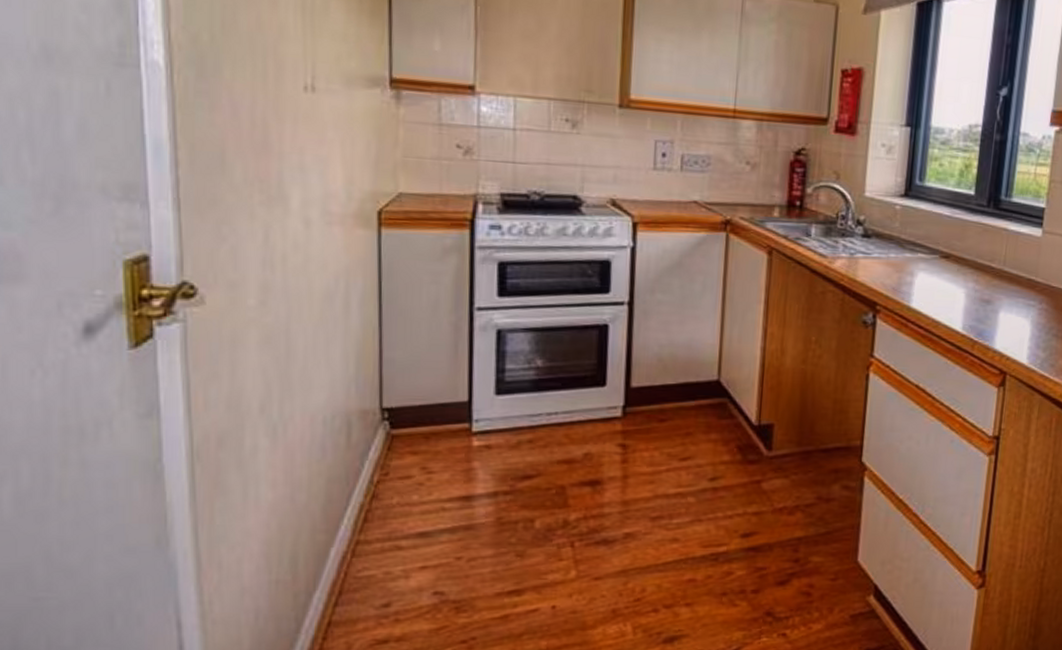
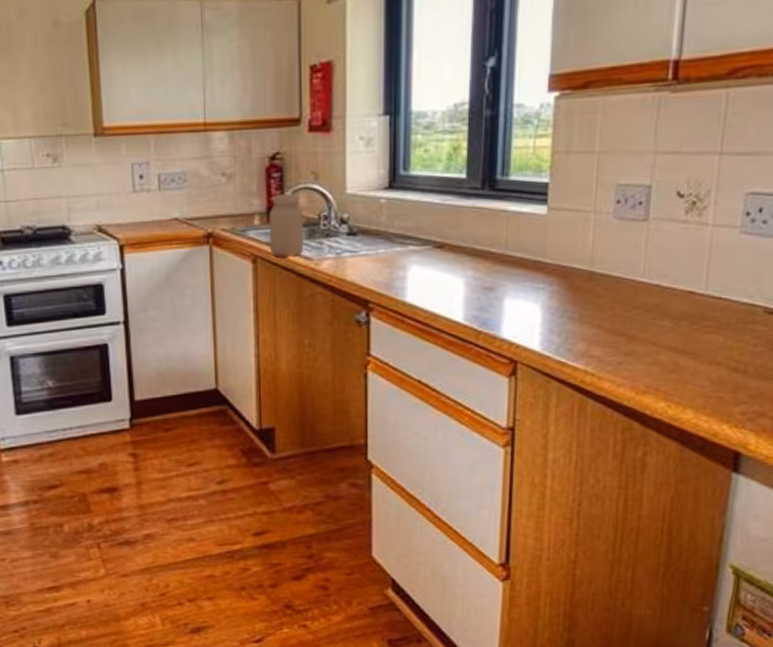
jar: none [786,189,822,252] -> present [268,194,303,257]

